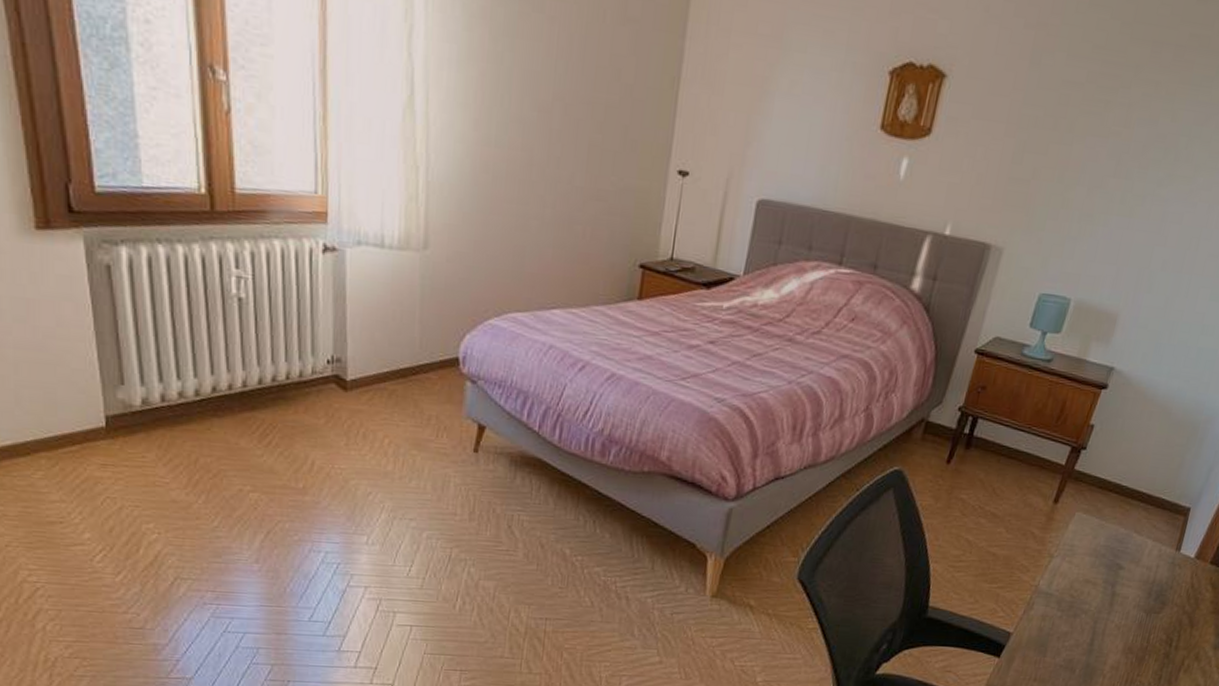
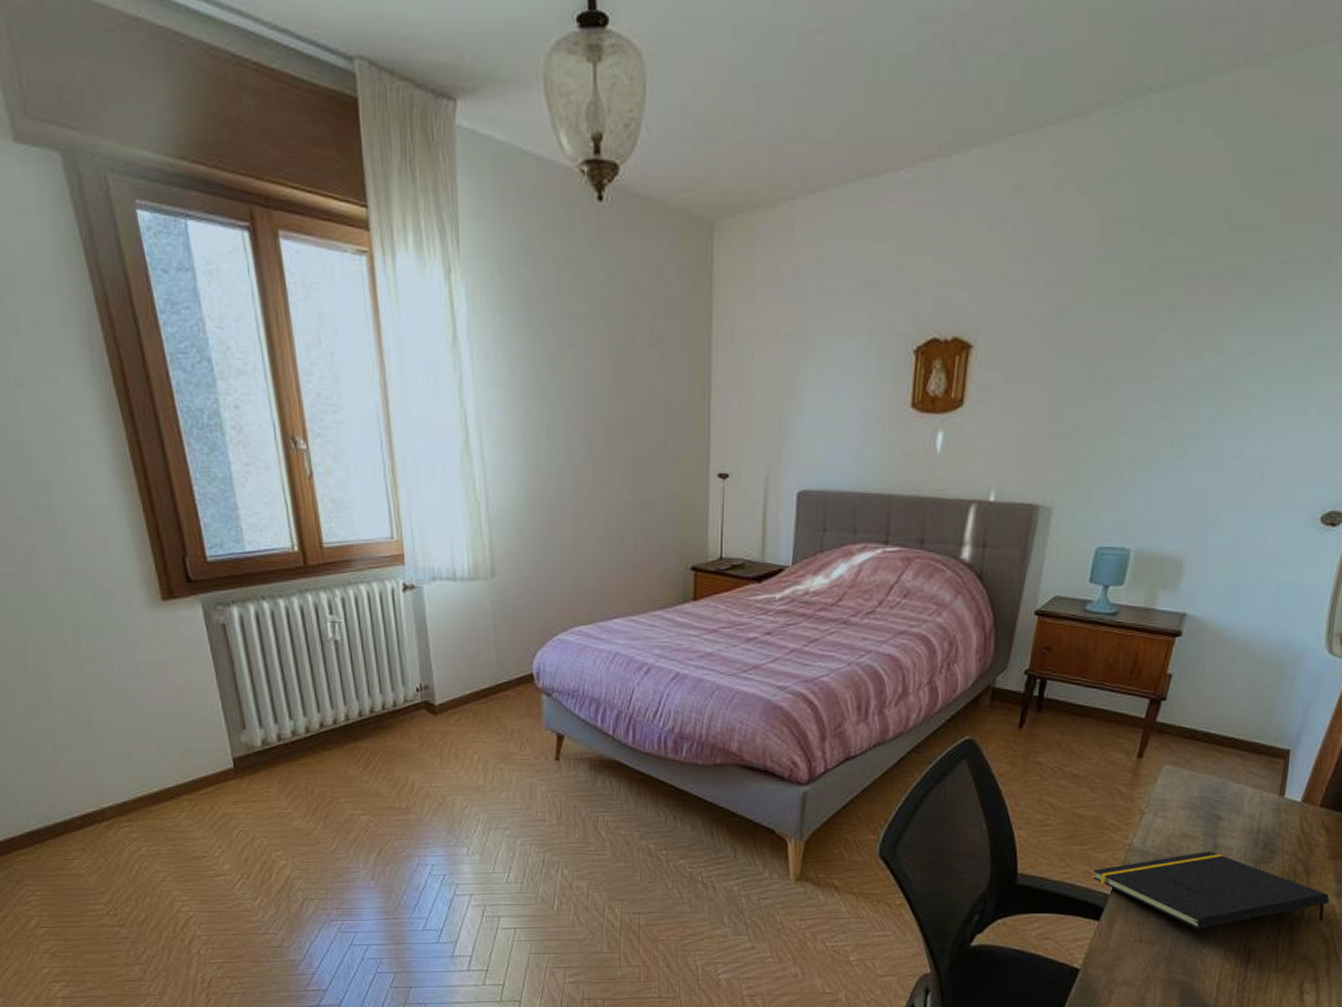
notepad: none [999,598,1208,672] -> present [1093,851,1330,929]

